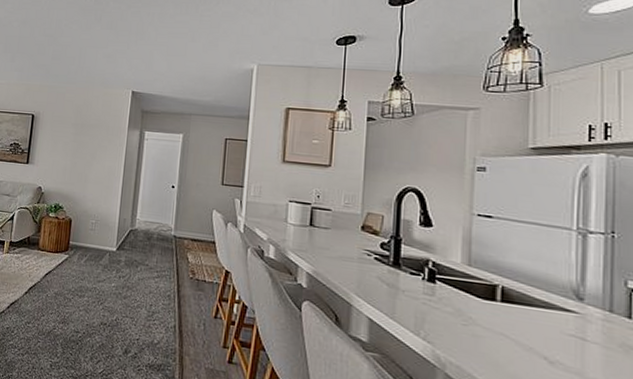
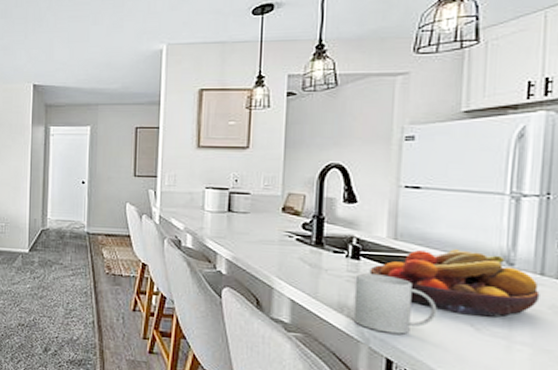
mug: none [429,296,511,363] -> present [353,273,437,335]
fruit bowl: none [445,278,610,352] -> present [369,249,540,317]

